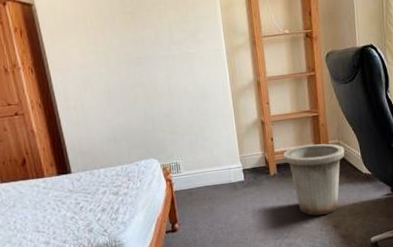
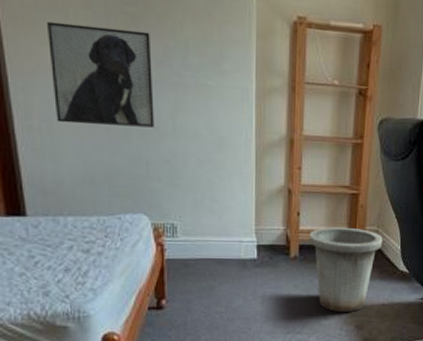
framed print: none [72,23,155,101] -> present [46,21,154,128]

